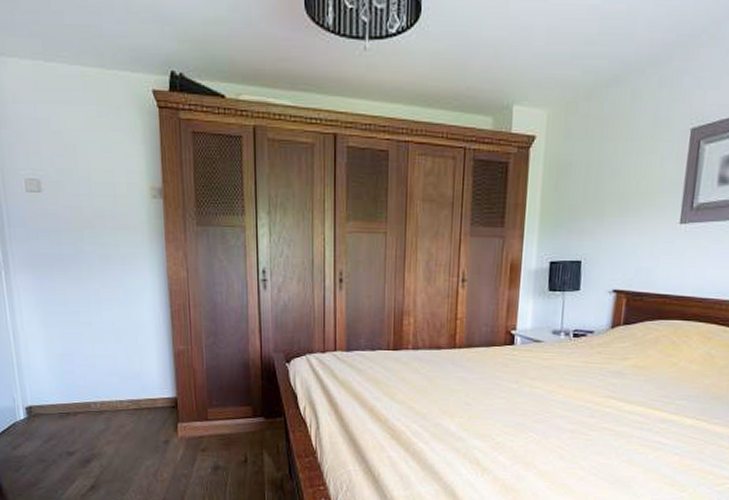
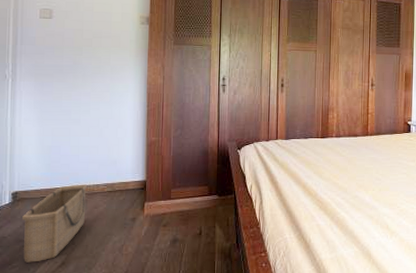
basket: none [41,399,111,485] -> present [22,184,88,263]

